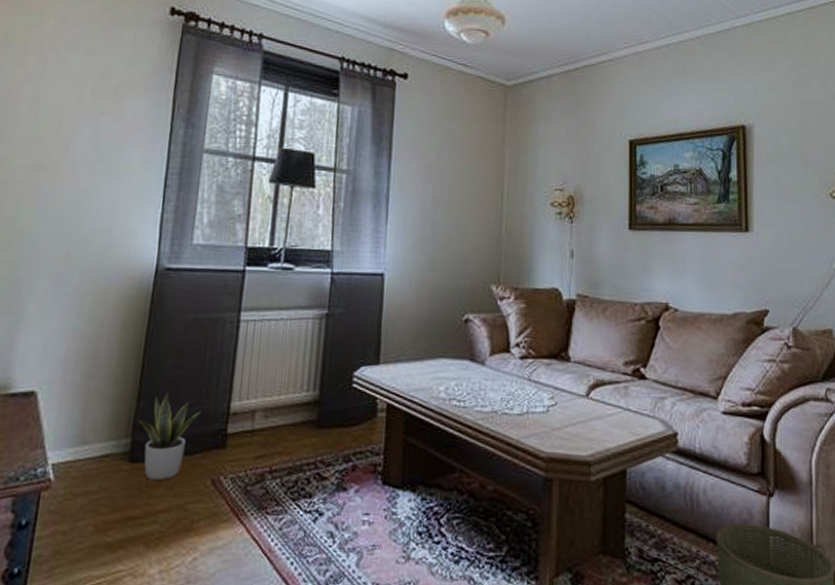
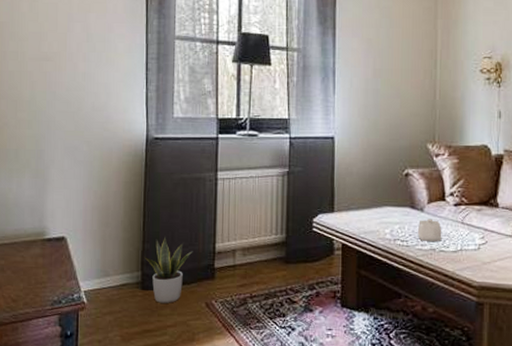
sugar bowl: none [476,374,506,402] -> present [417,219,442,241]

